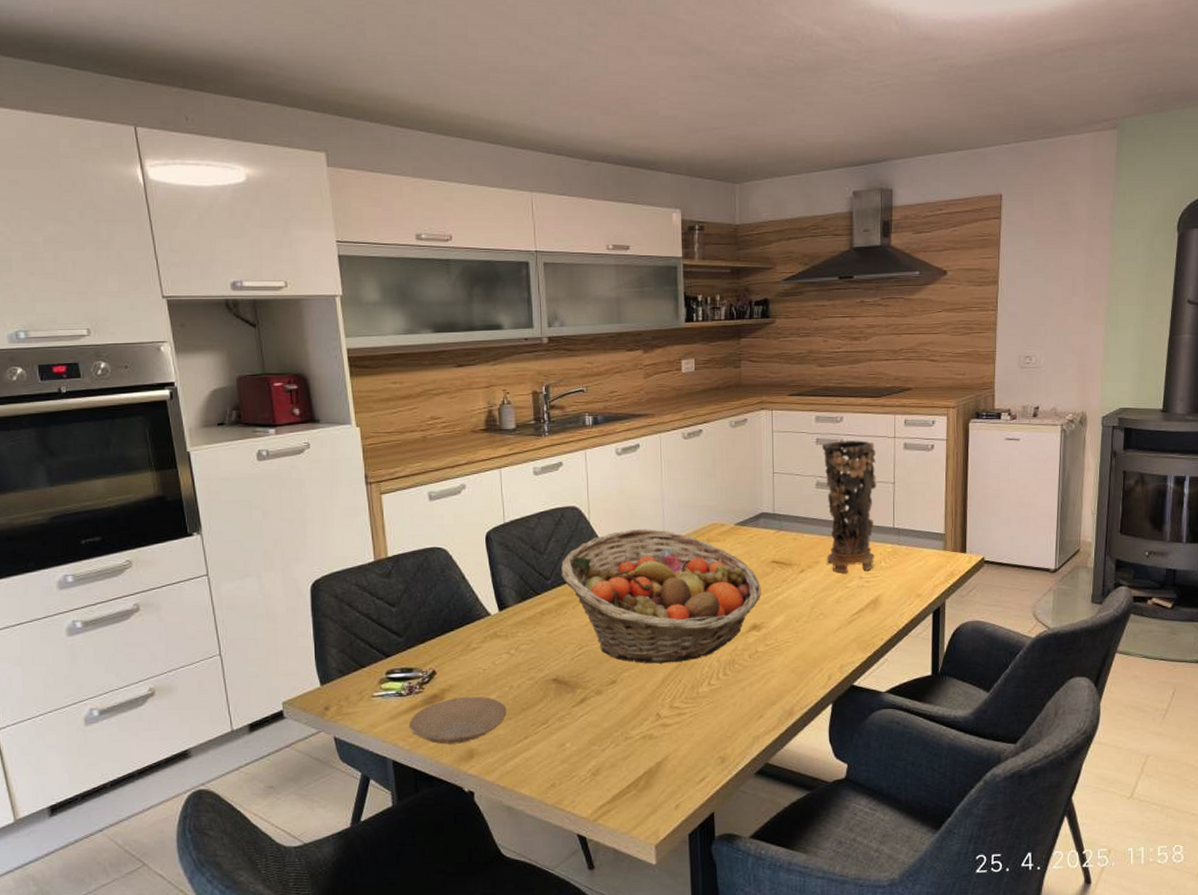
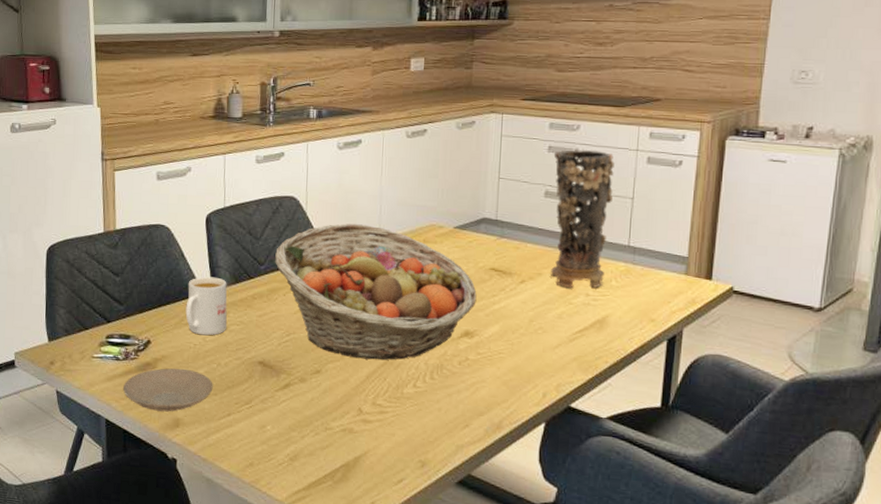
mug: none [471,597,517,659] -> present [185,276,227,336]

